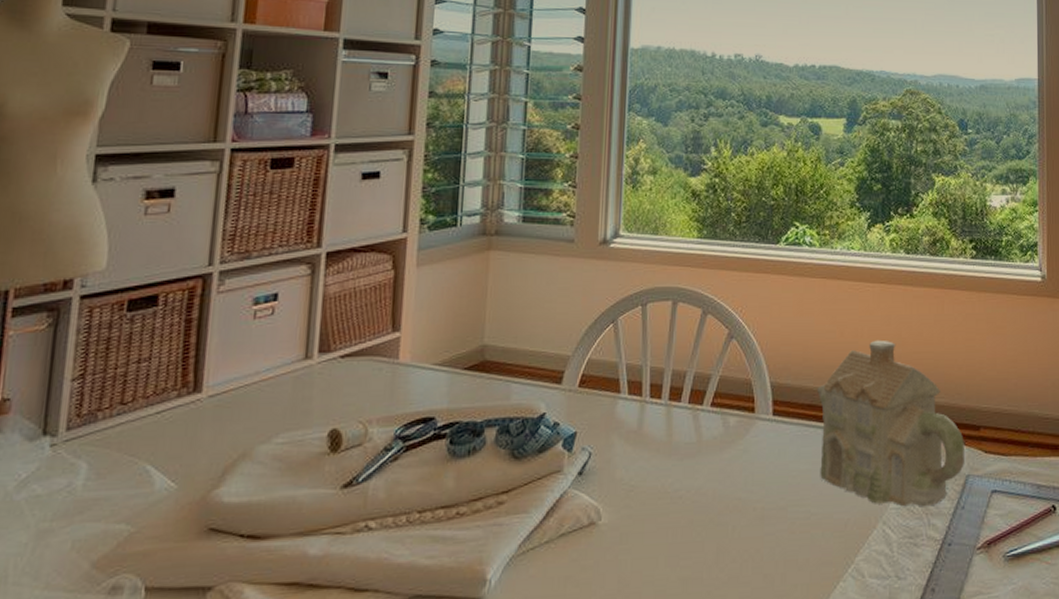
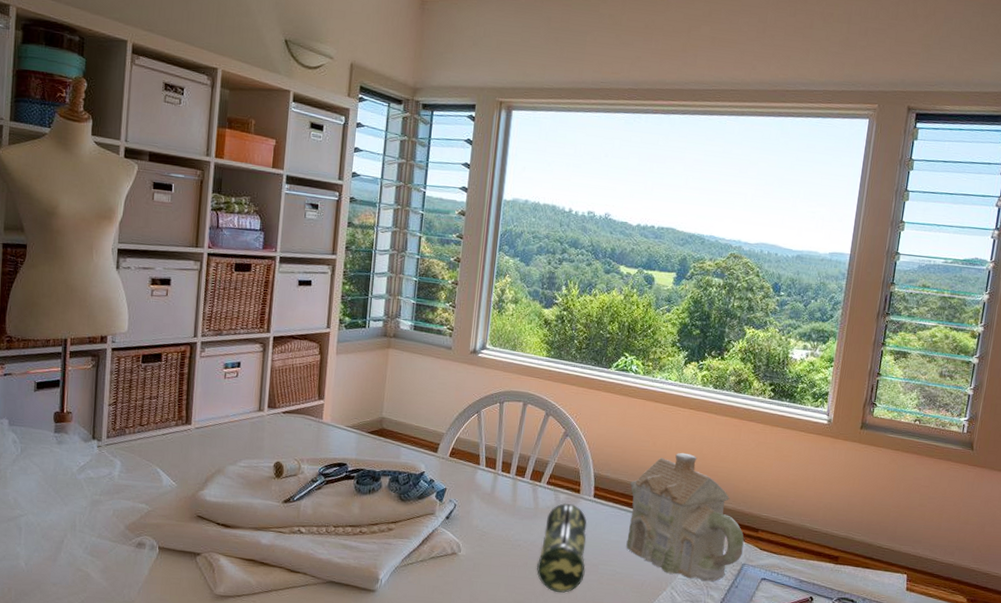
pencil case: none [705,428,770,557] -> present [536,502,587,593]

